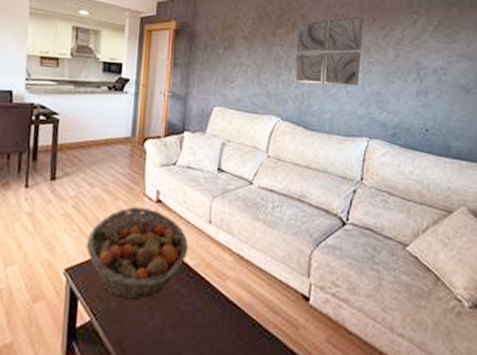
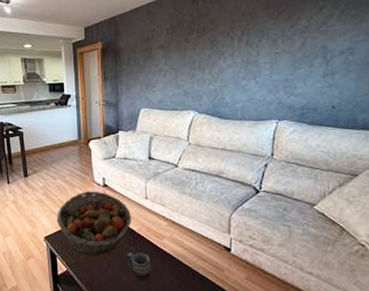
mug: none [176,296,207,339] -> present [127,252,152,280]
wall art: present [293,16,364,85] -> none [206,11,270,81]

